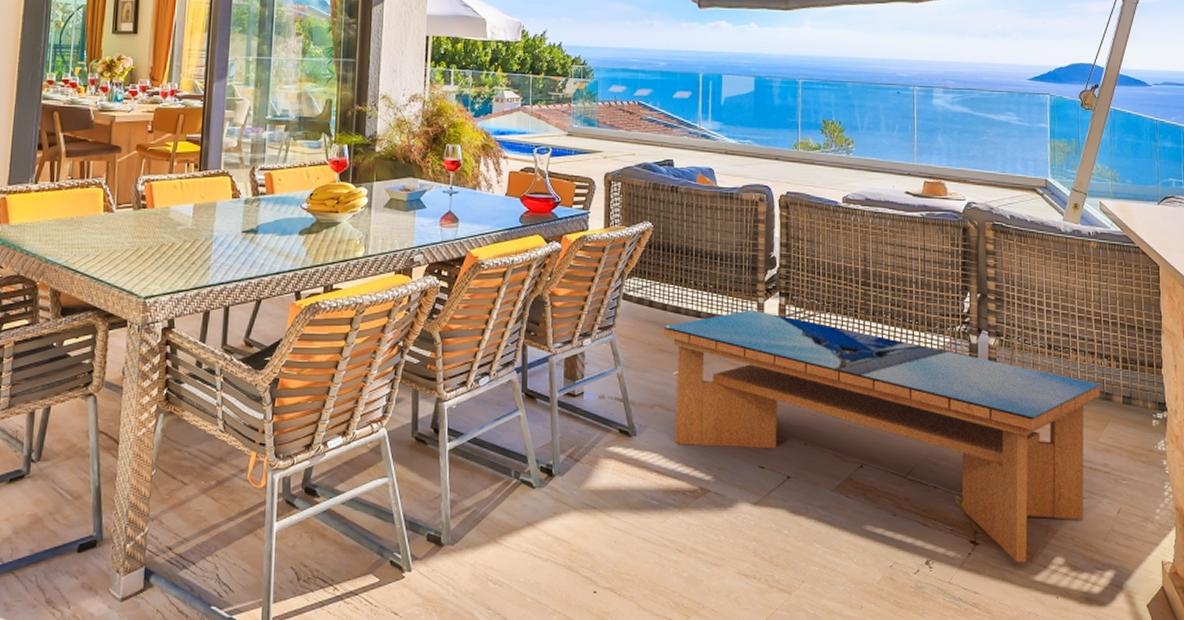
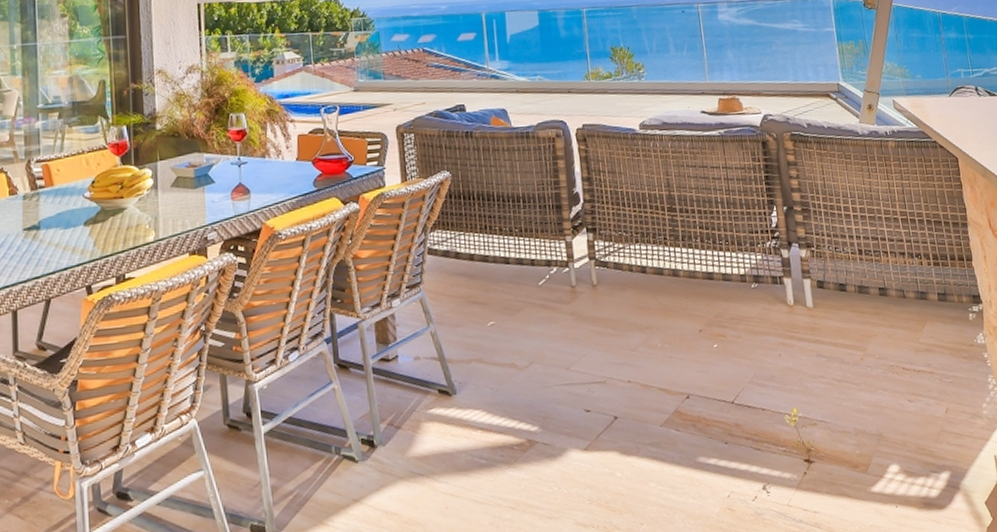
coffee table: present [664,309,1101,563] -> none [473,249,915,476]

